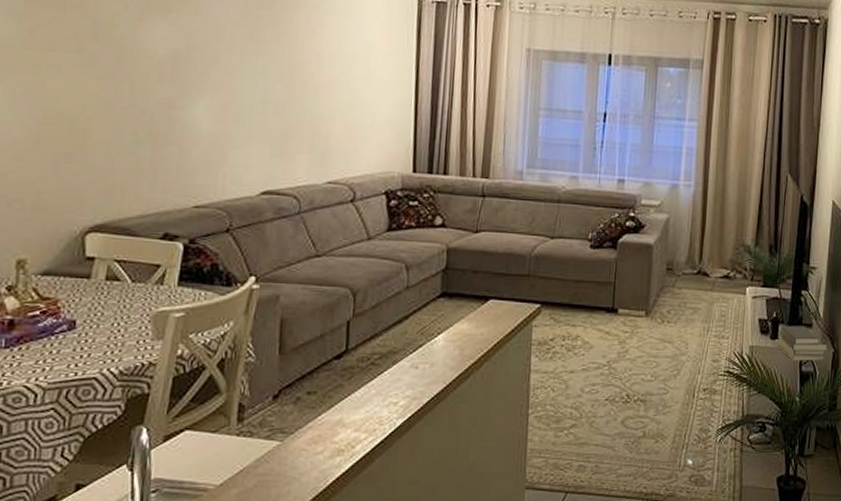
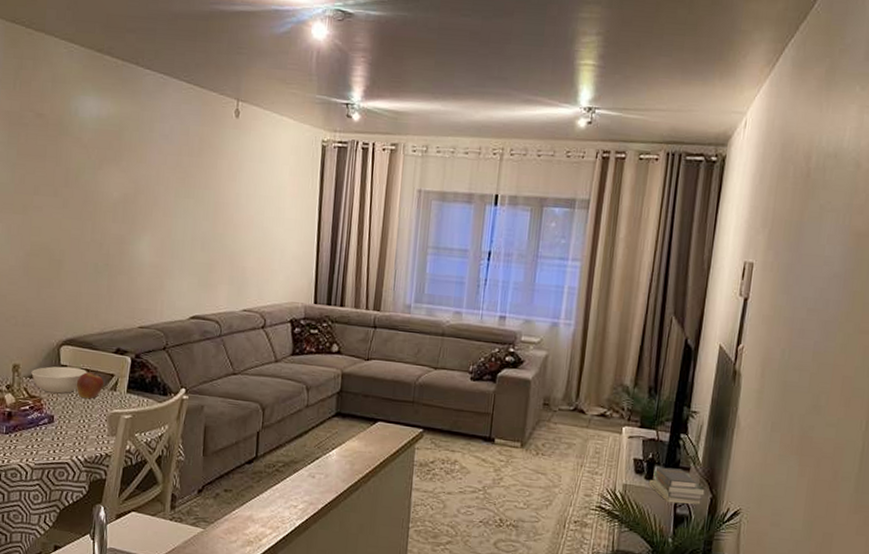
bowl: none [43,258,123,293] -> present [31,366,87,394]
fruit: none [107,260,146,297] -> present [76,370,104,399]

